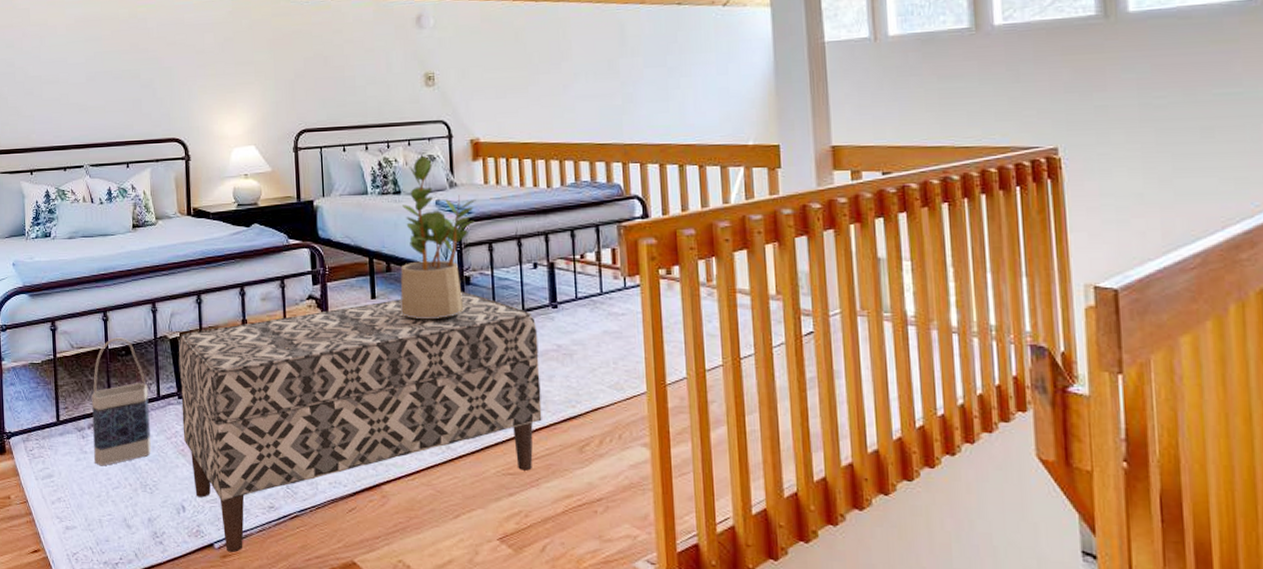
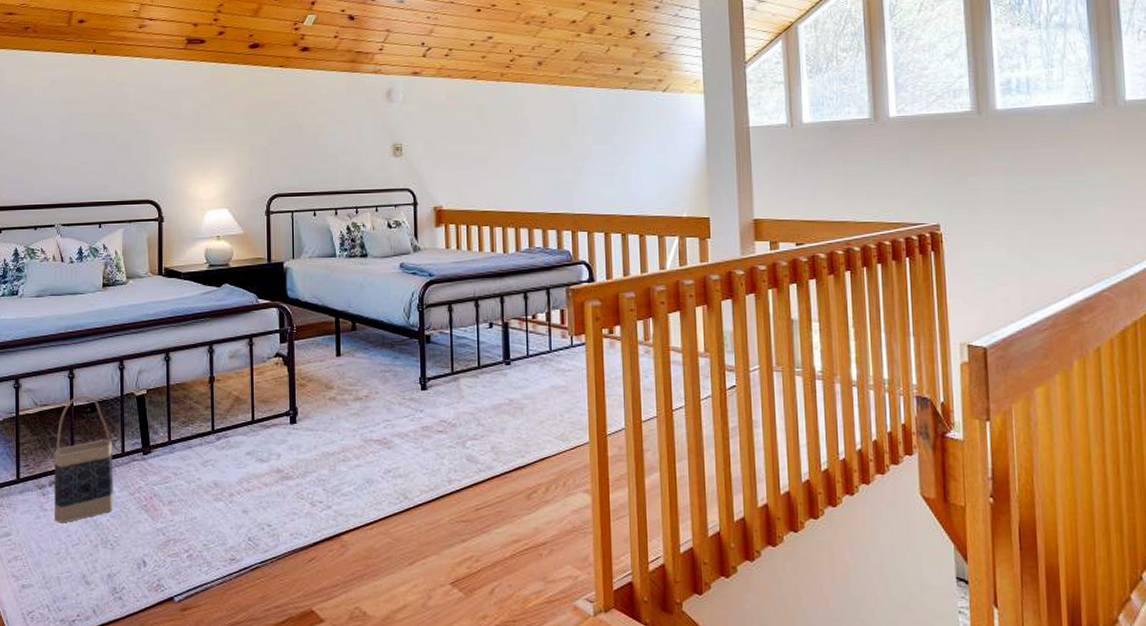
bench: present [178,291,542,552] -> none [144,349,494,605]
potted plant: present [400,156,476,318] -> none [363,222,438,375]

